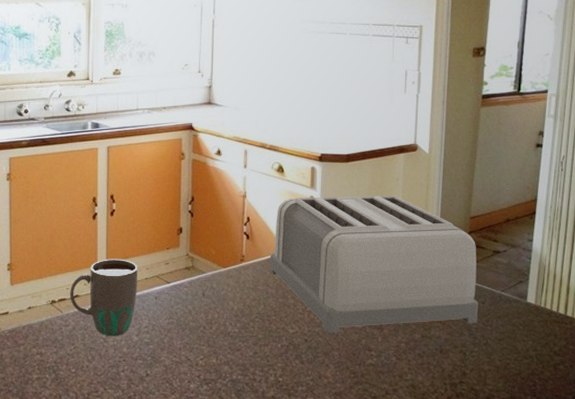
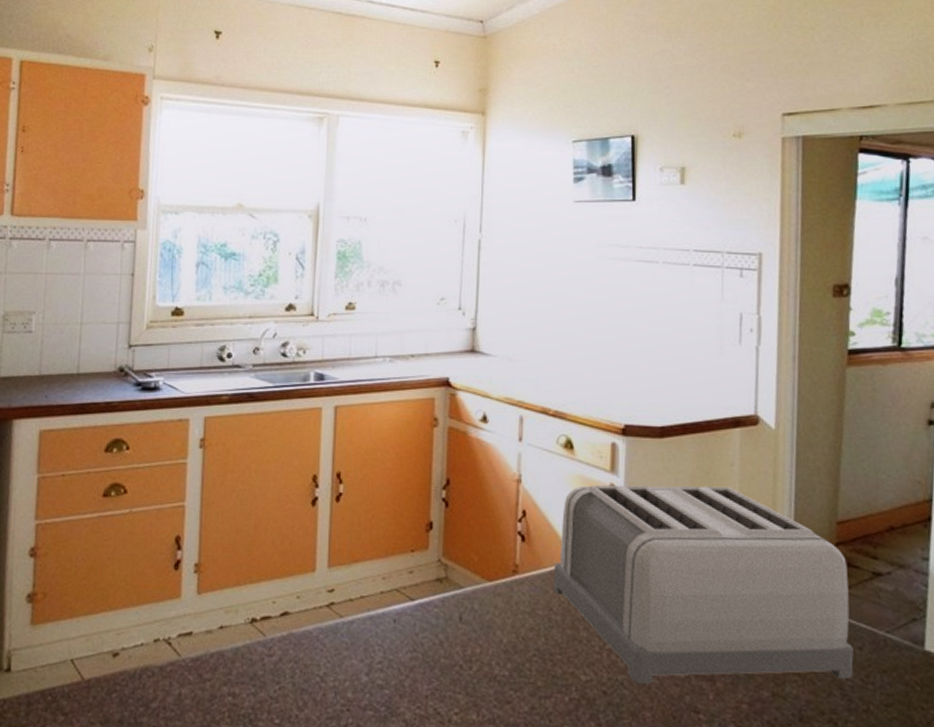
mug: present [70,259,138,337] -> none [277,562,371,675]

